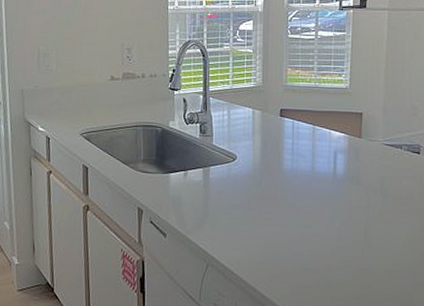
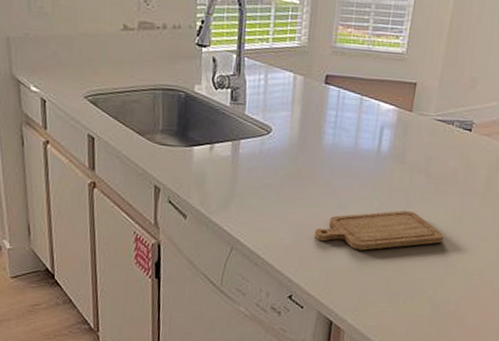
chopping board: none [283,228,408,268] -> present [315,210,444,251]

